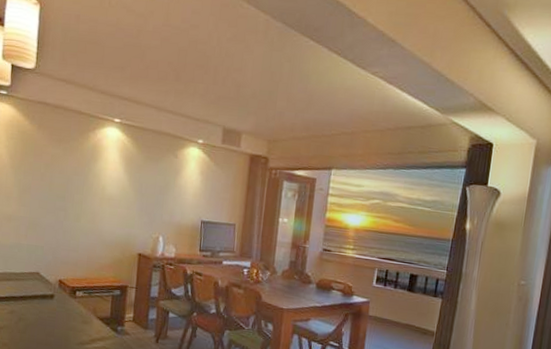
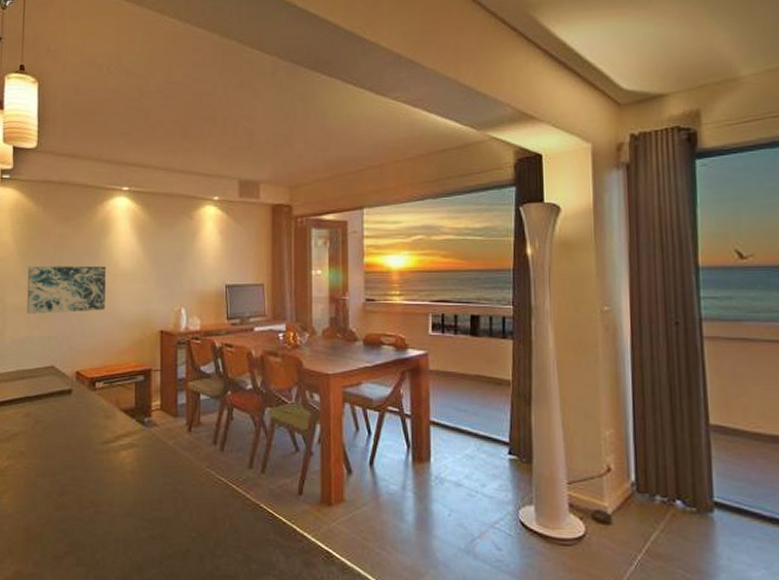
wall art: none [16,179,94,229] -> present [27,265,107,314]

